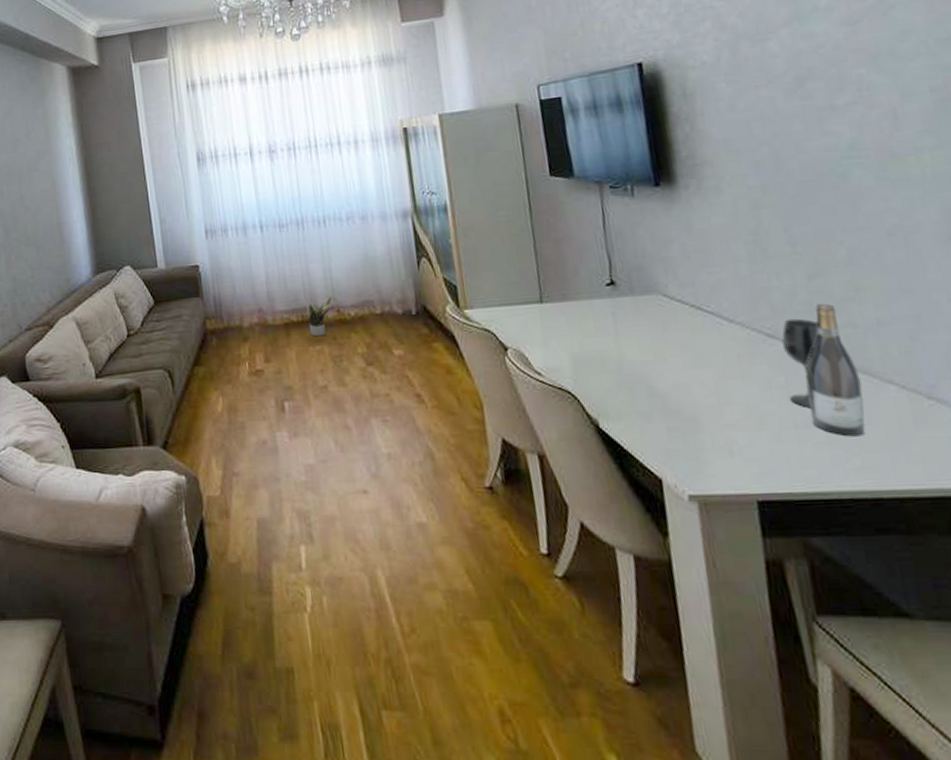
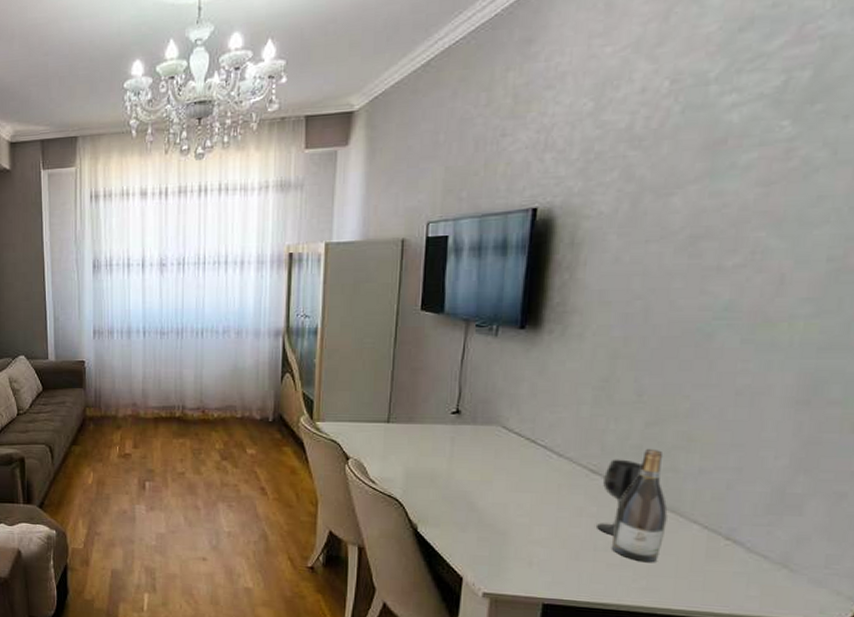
potted plant: present [307,296,332,337] -> none [175,398,199,432]

